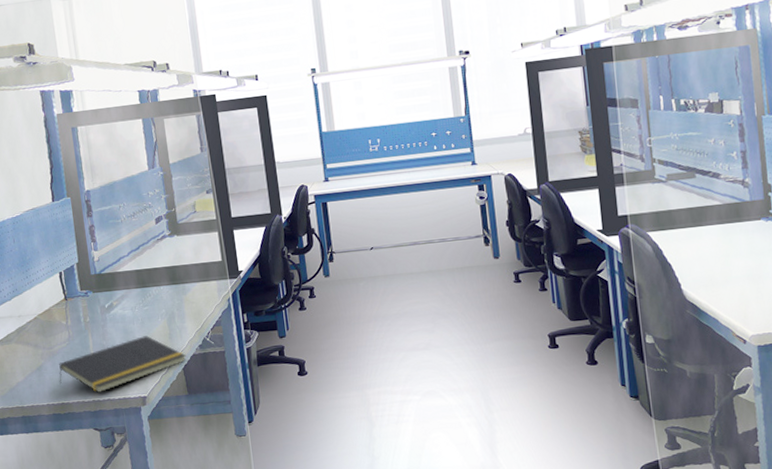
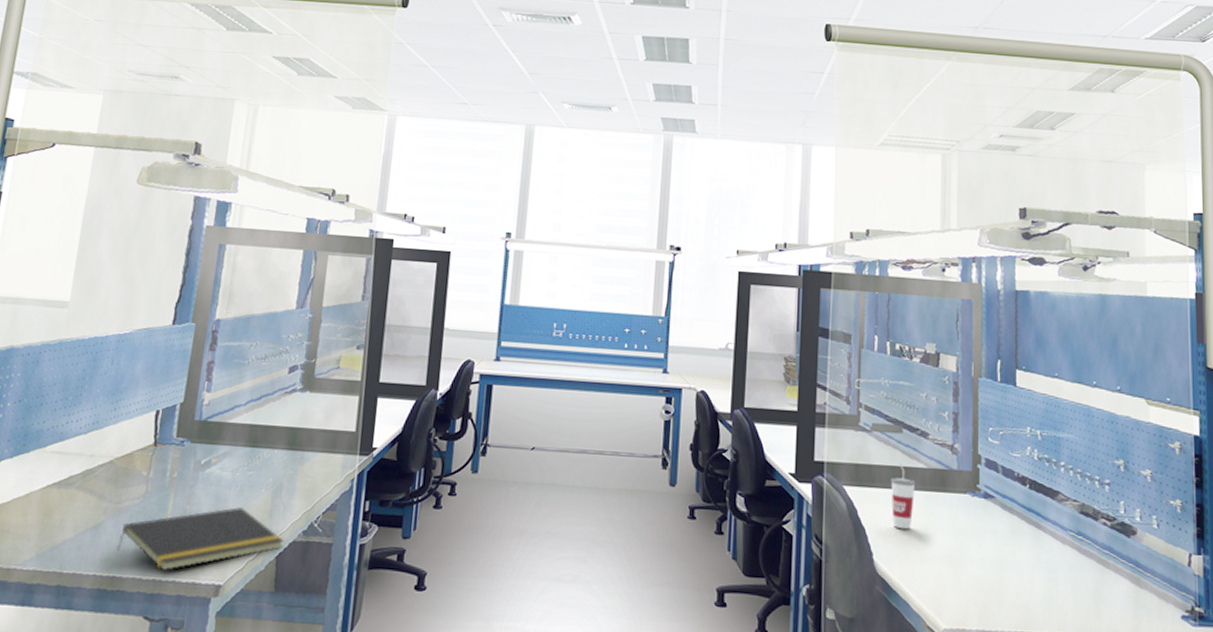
cup: none [690,204,713,260] -> present [891,463,916,530]

